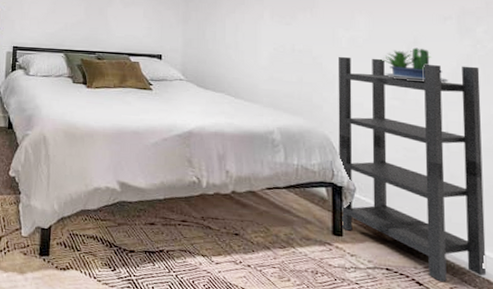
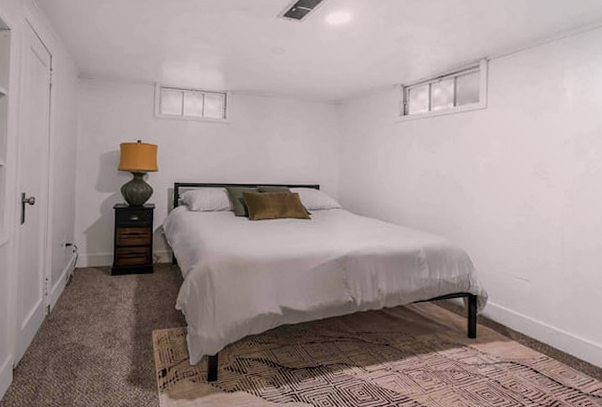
shelving unit: present [338,56,487,282] -> none [474,180,590,369]
potted plant: present [381,47,449,83] -> none [511,169,566,200]

